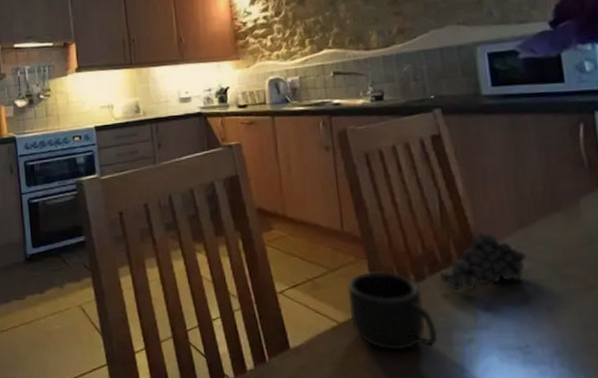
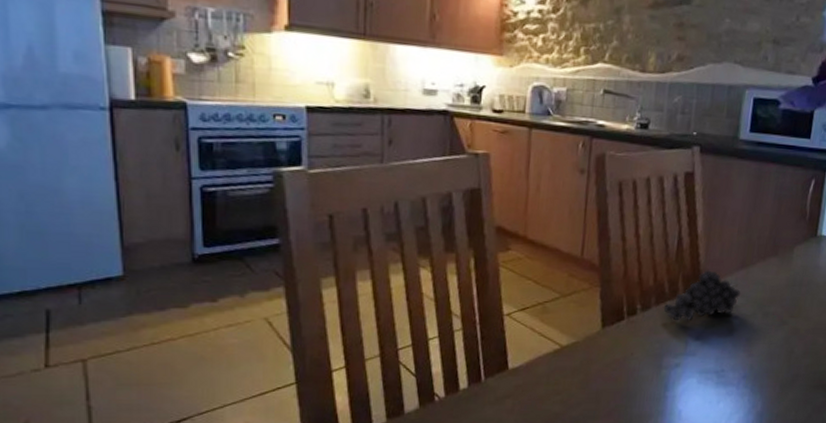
mug: present [347,271,438,350] -> none [573,299,651,372]

